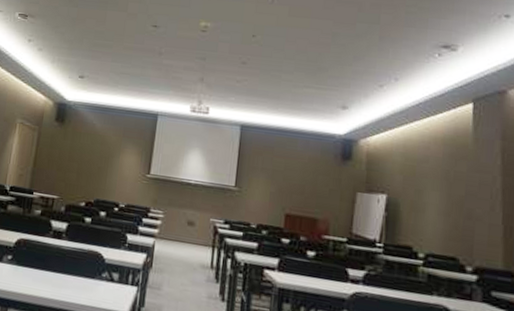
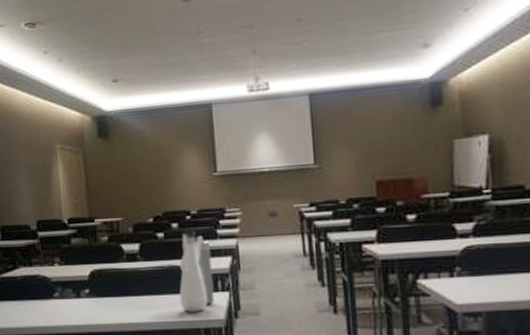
water bottle: none [90,221,130,301] -> present [179,230,214,312]

